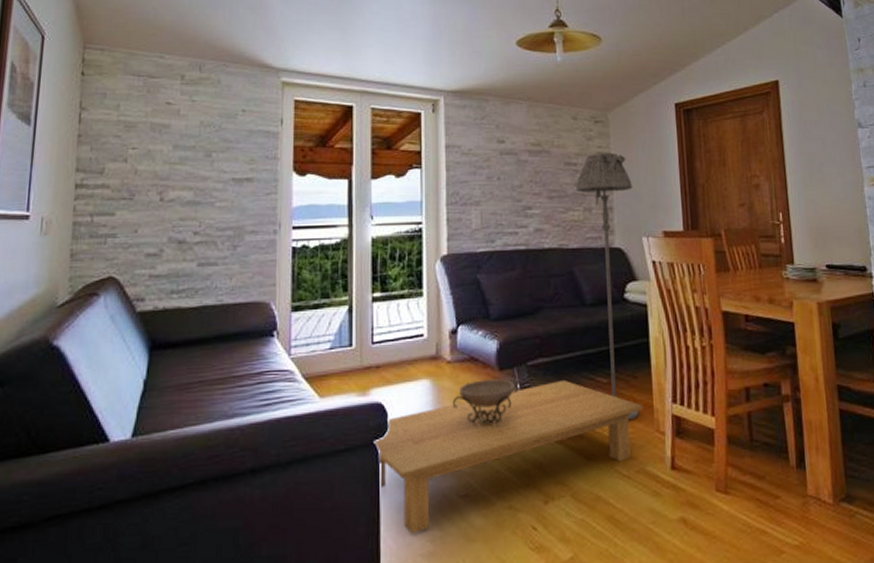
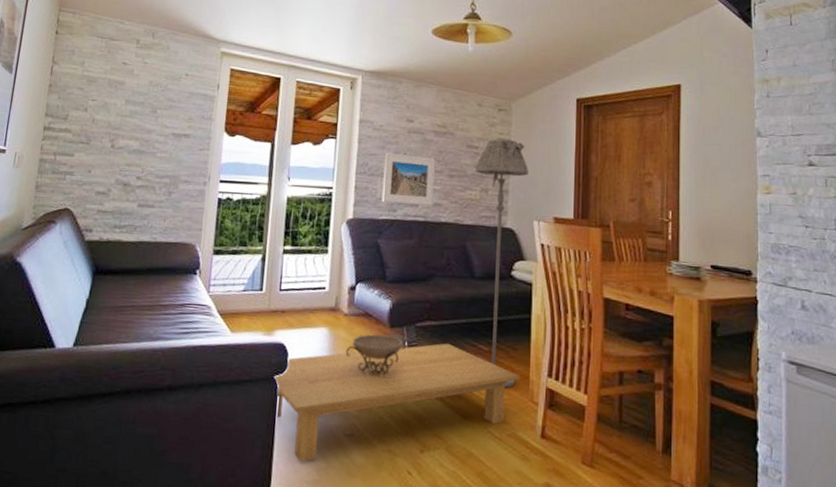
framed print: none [476,178,534,233] -> present [381,152,435,205]

